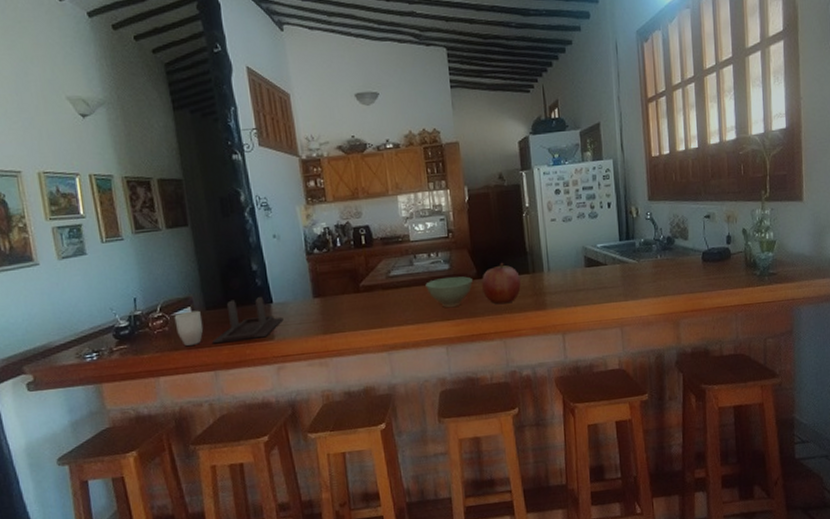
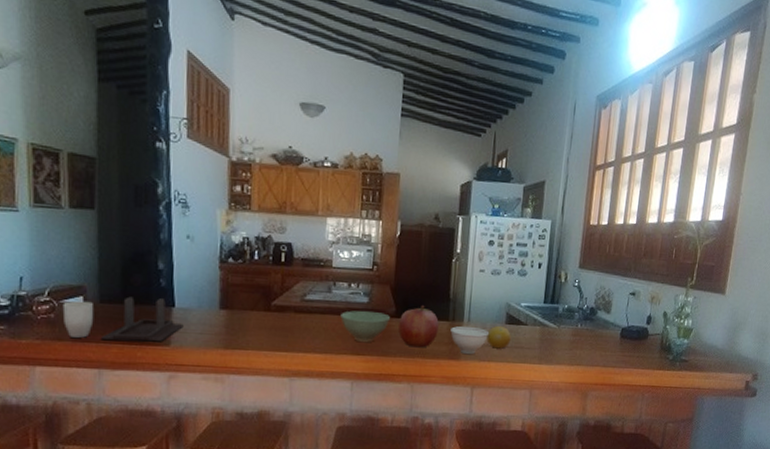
bowl: none [532,275,570,303] -> present [450,326,489,355]
fruit: none [569,269,593,293] -> present [486,325,511,349]

